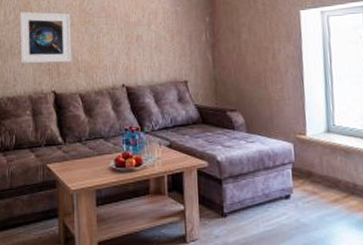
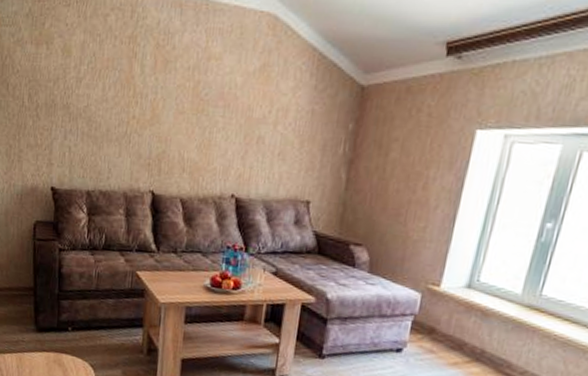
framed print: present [19,11,71,63] -> none [117,88,181,159]

